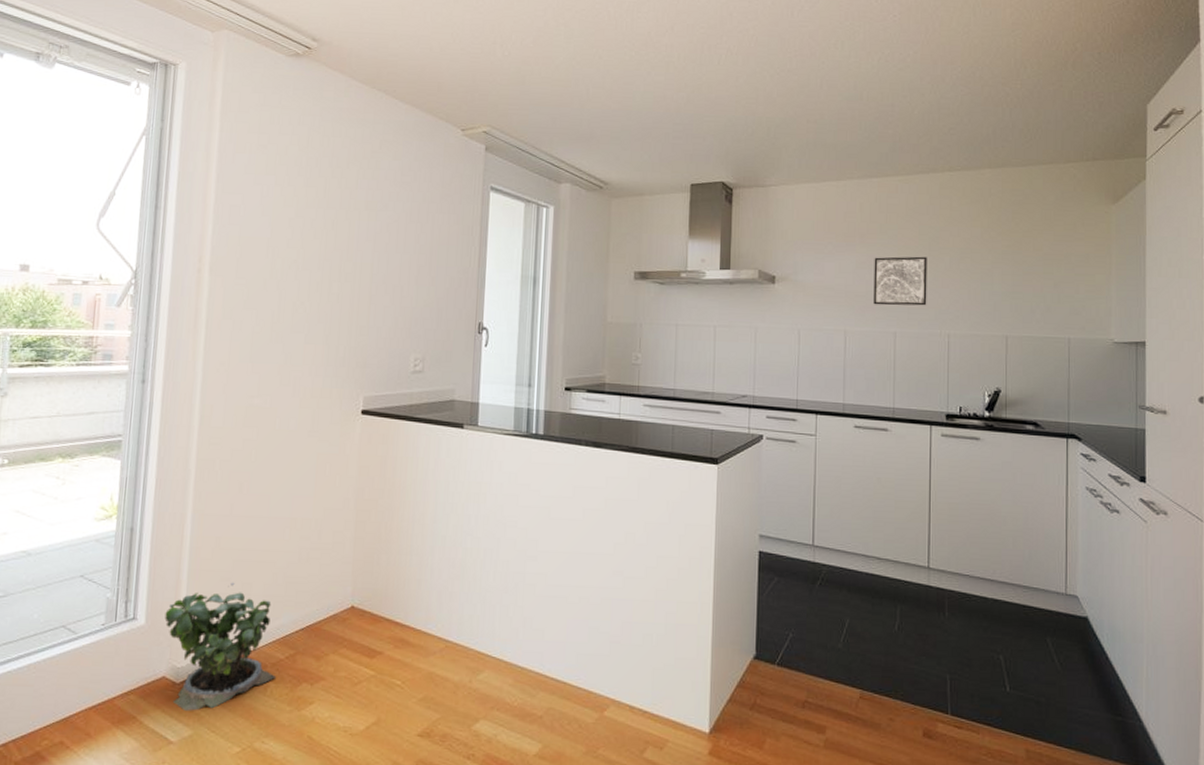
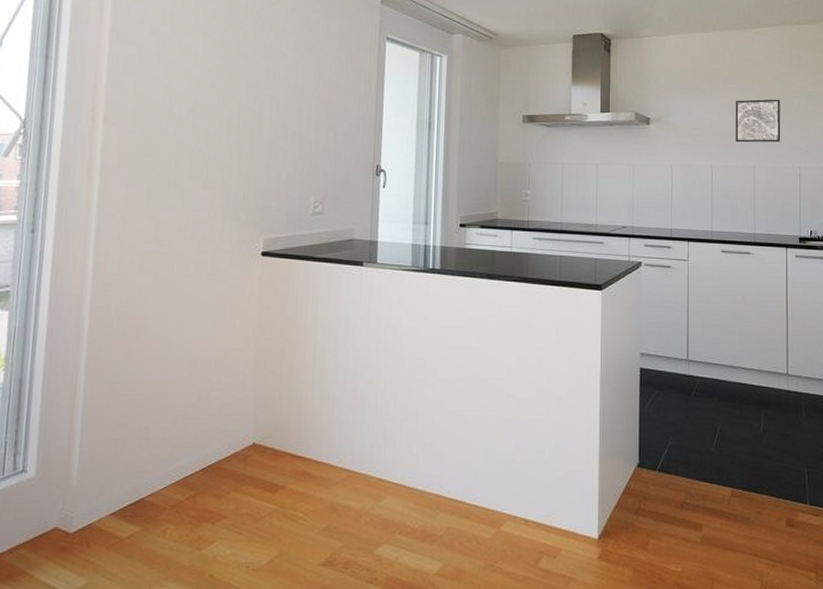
potted plant: present [165,582,277,711] -> none [57,427,176,561]

